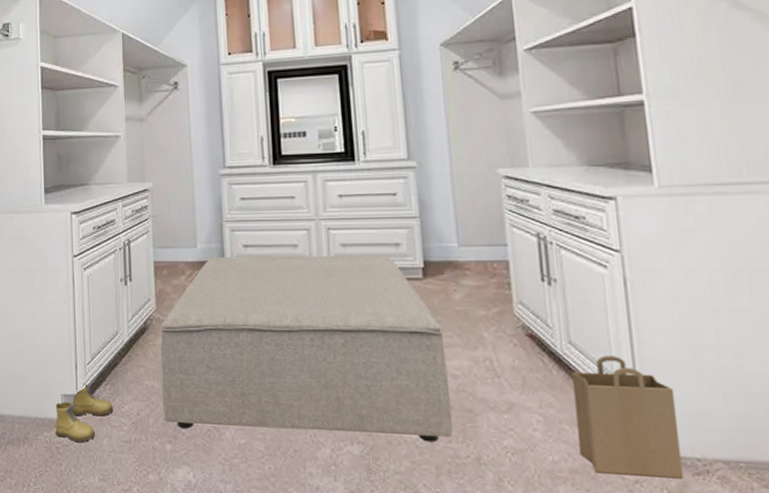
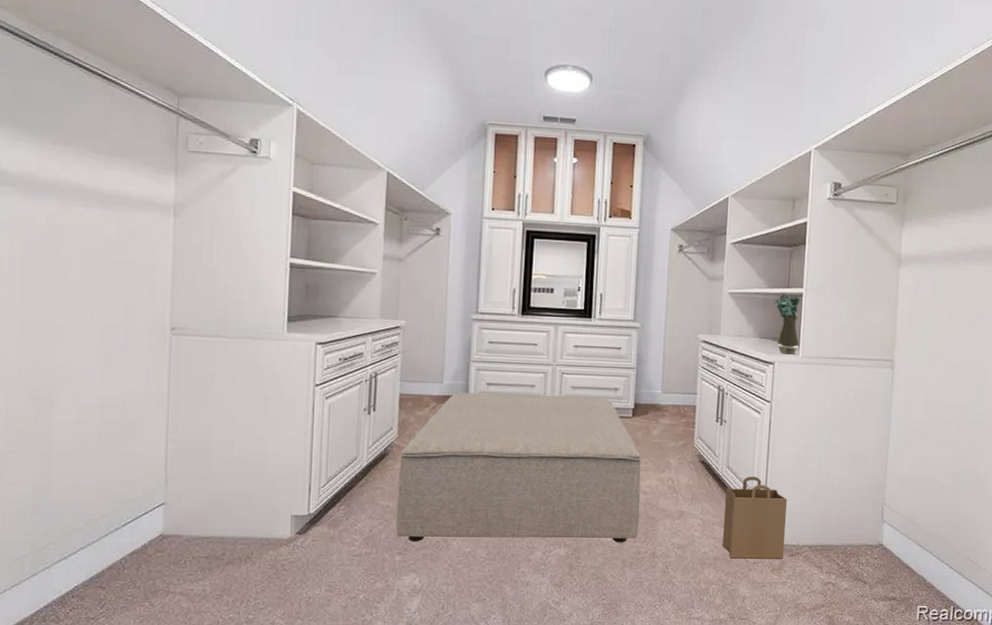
boot: present [55,383,114,443] -> none [281,505,347,559]
vase: none [602,102,652,185] -> present [775,292,800,355]

